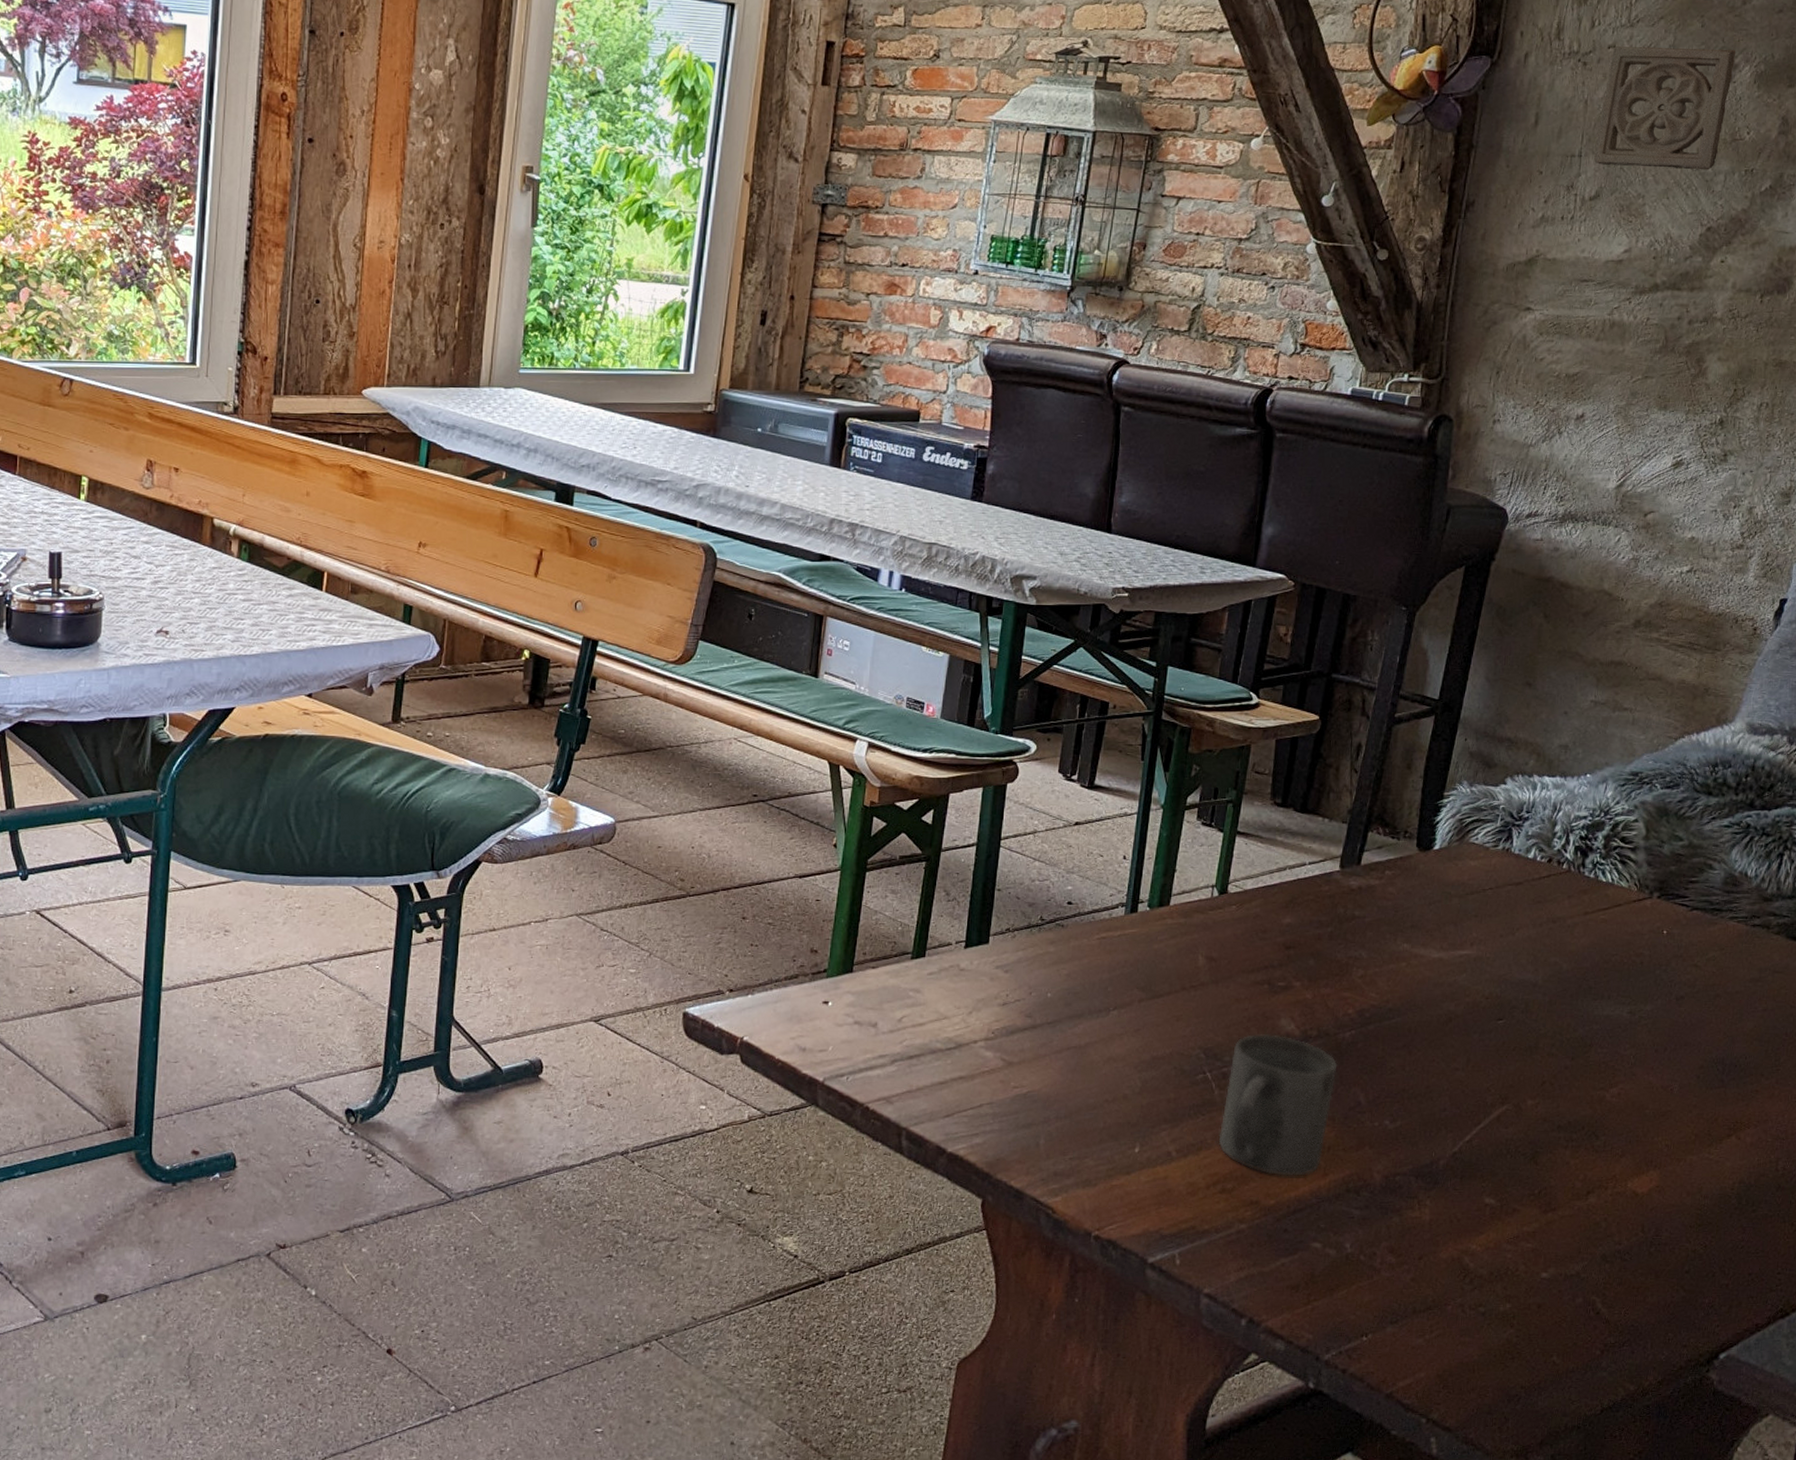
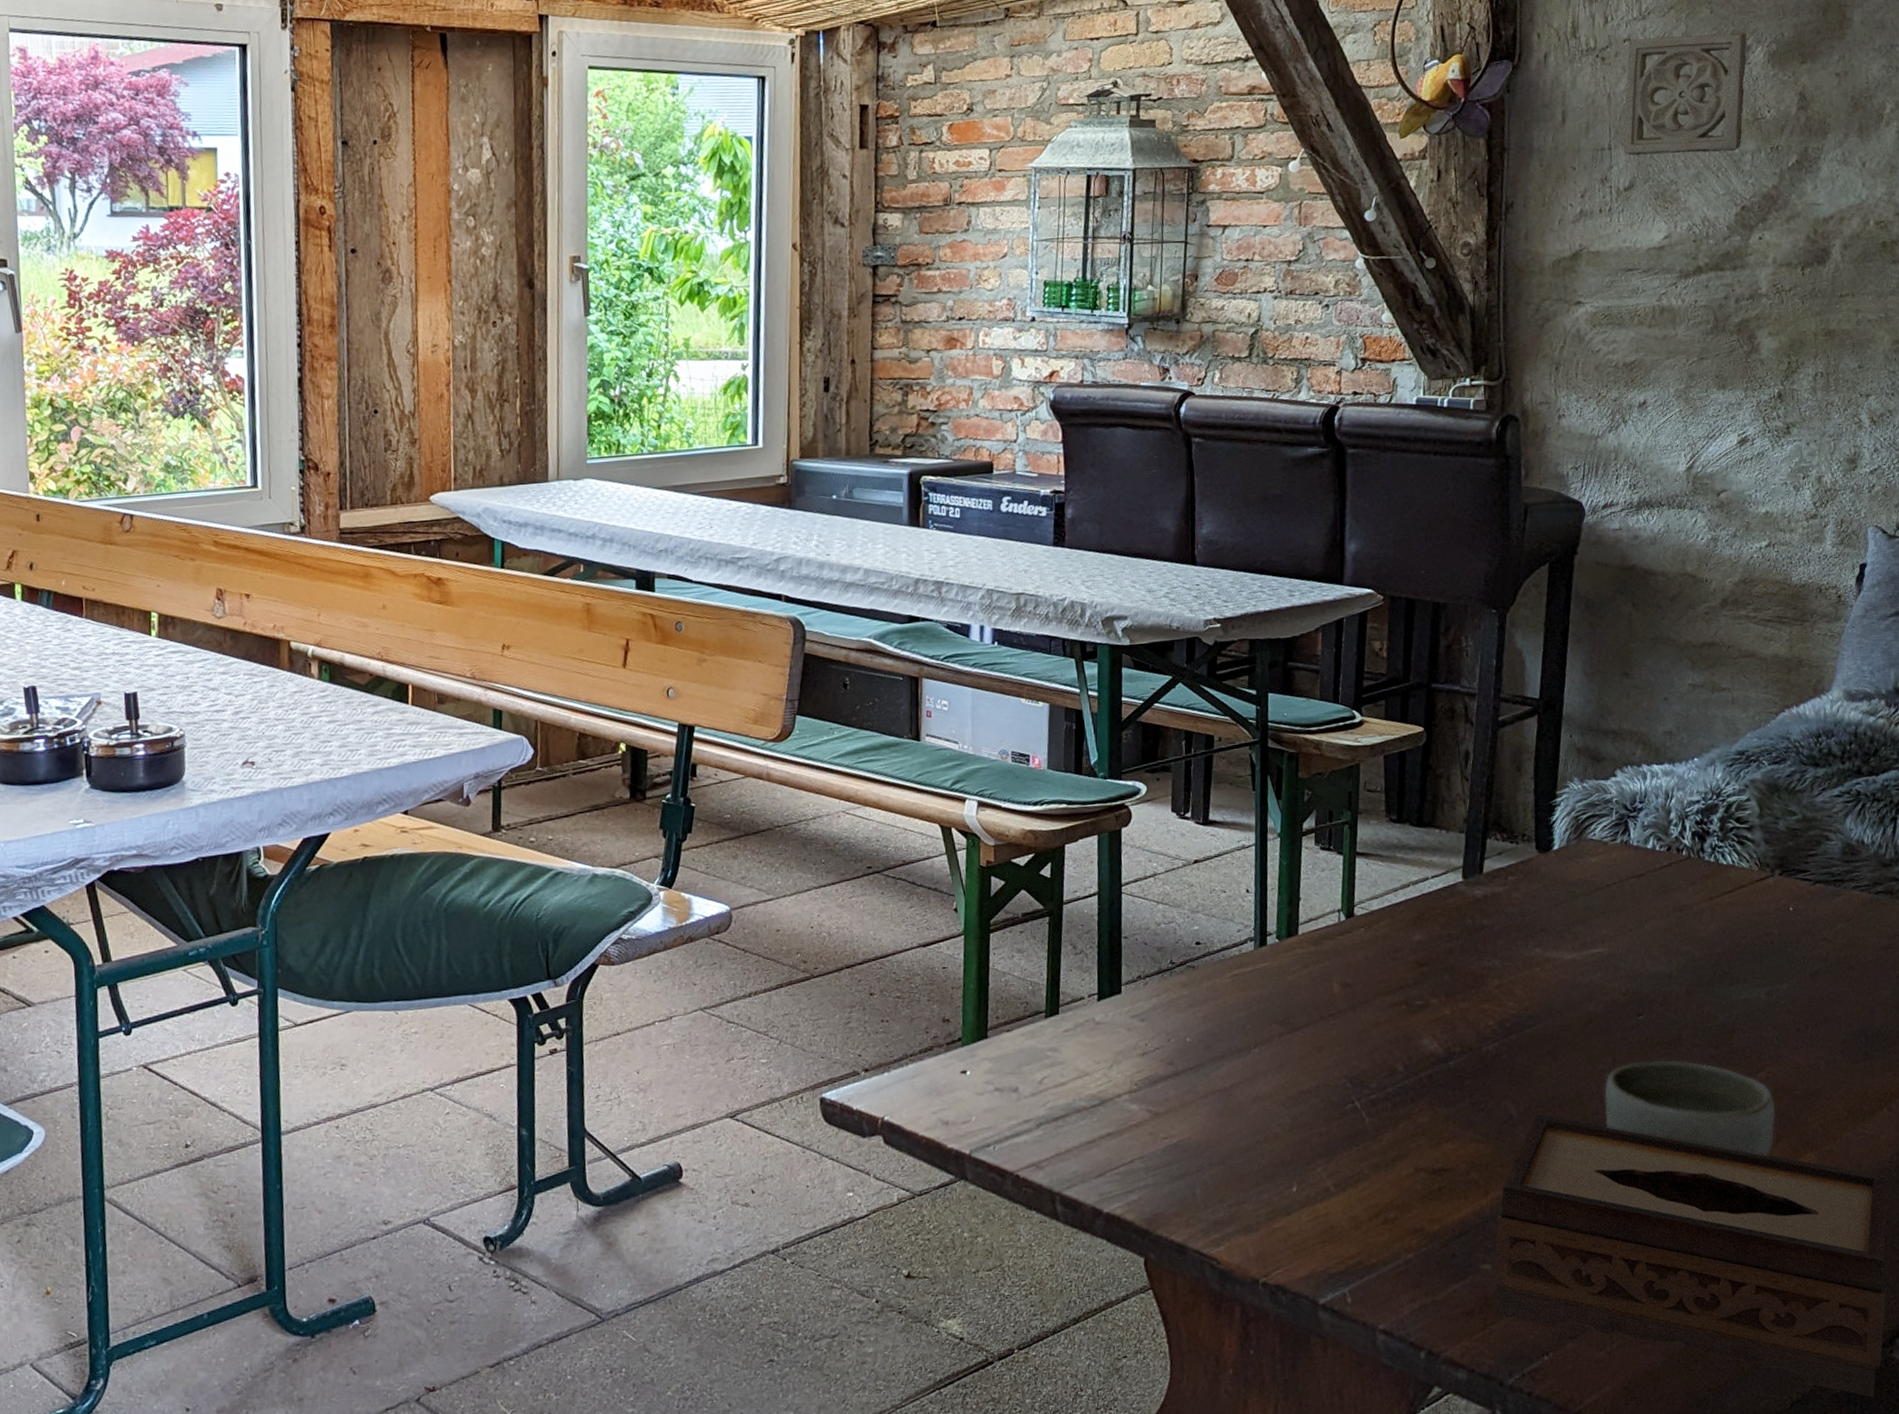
mug: present [1218,1034,1338,1176] -> none [1375,1055,1485,1200]
tissue box: none [1321,1104,1728,1413] -> present [1493,1114,1890,1398]
bowl: none [1452,1065,1624,1170] -> present [1604,1060,1776,1156]

